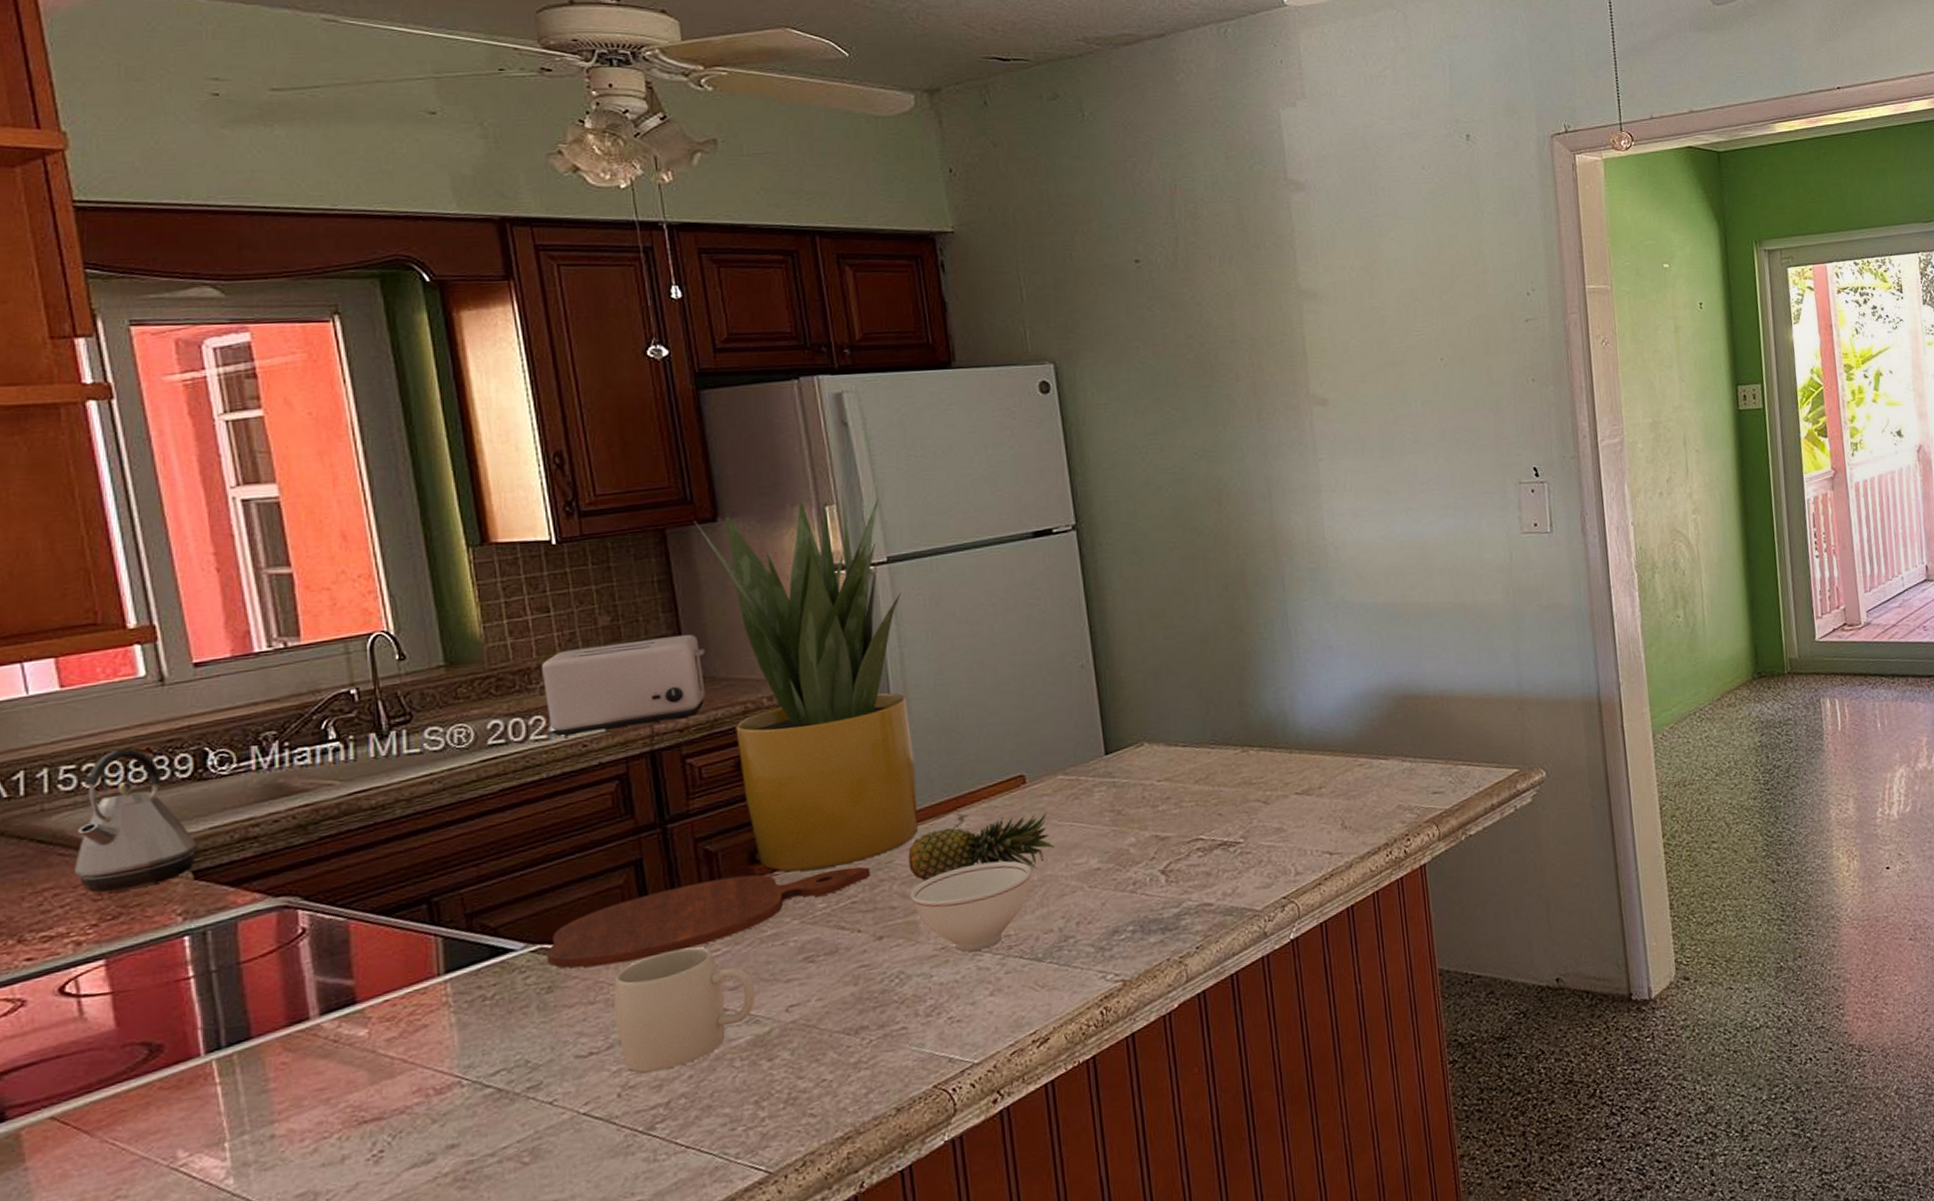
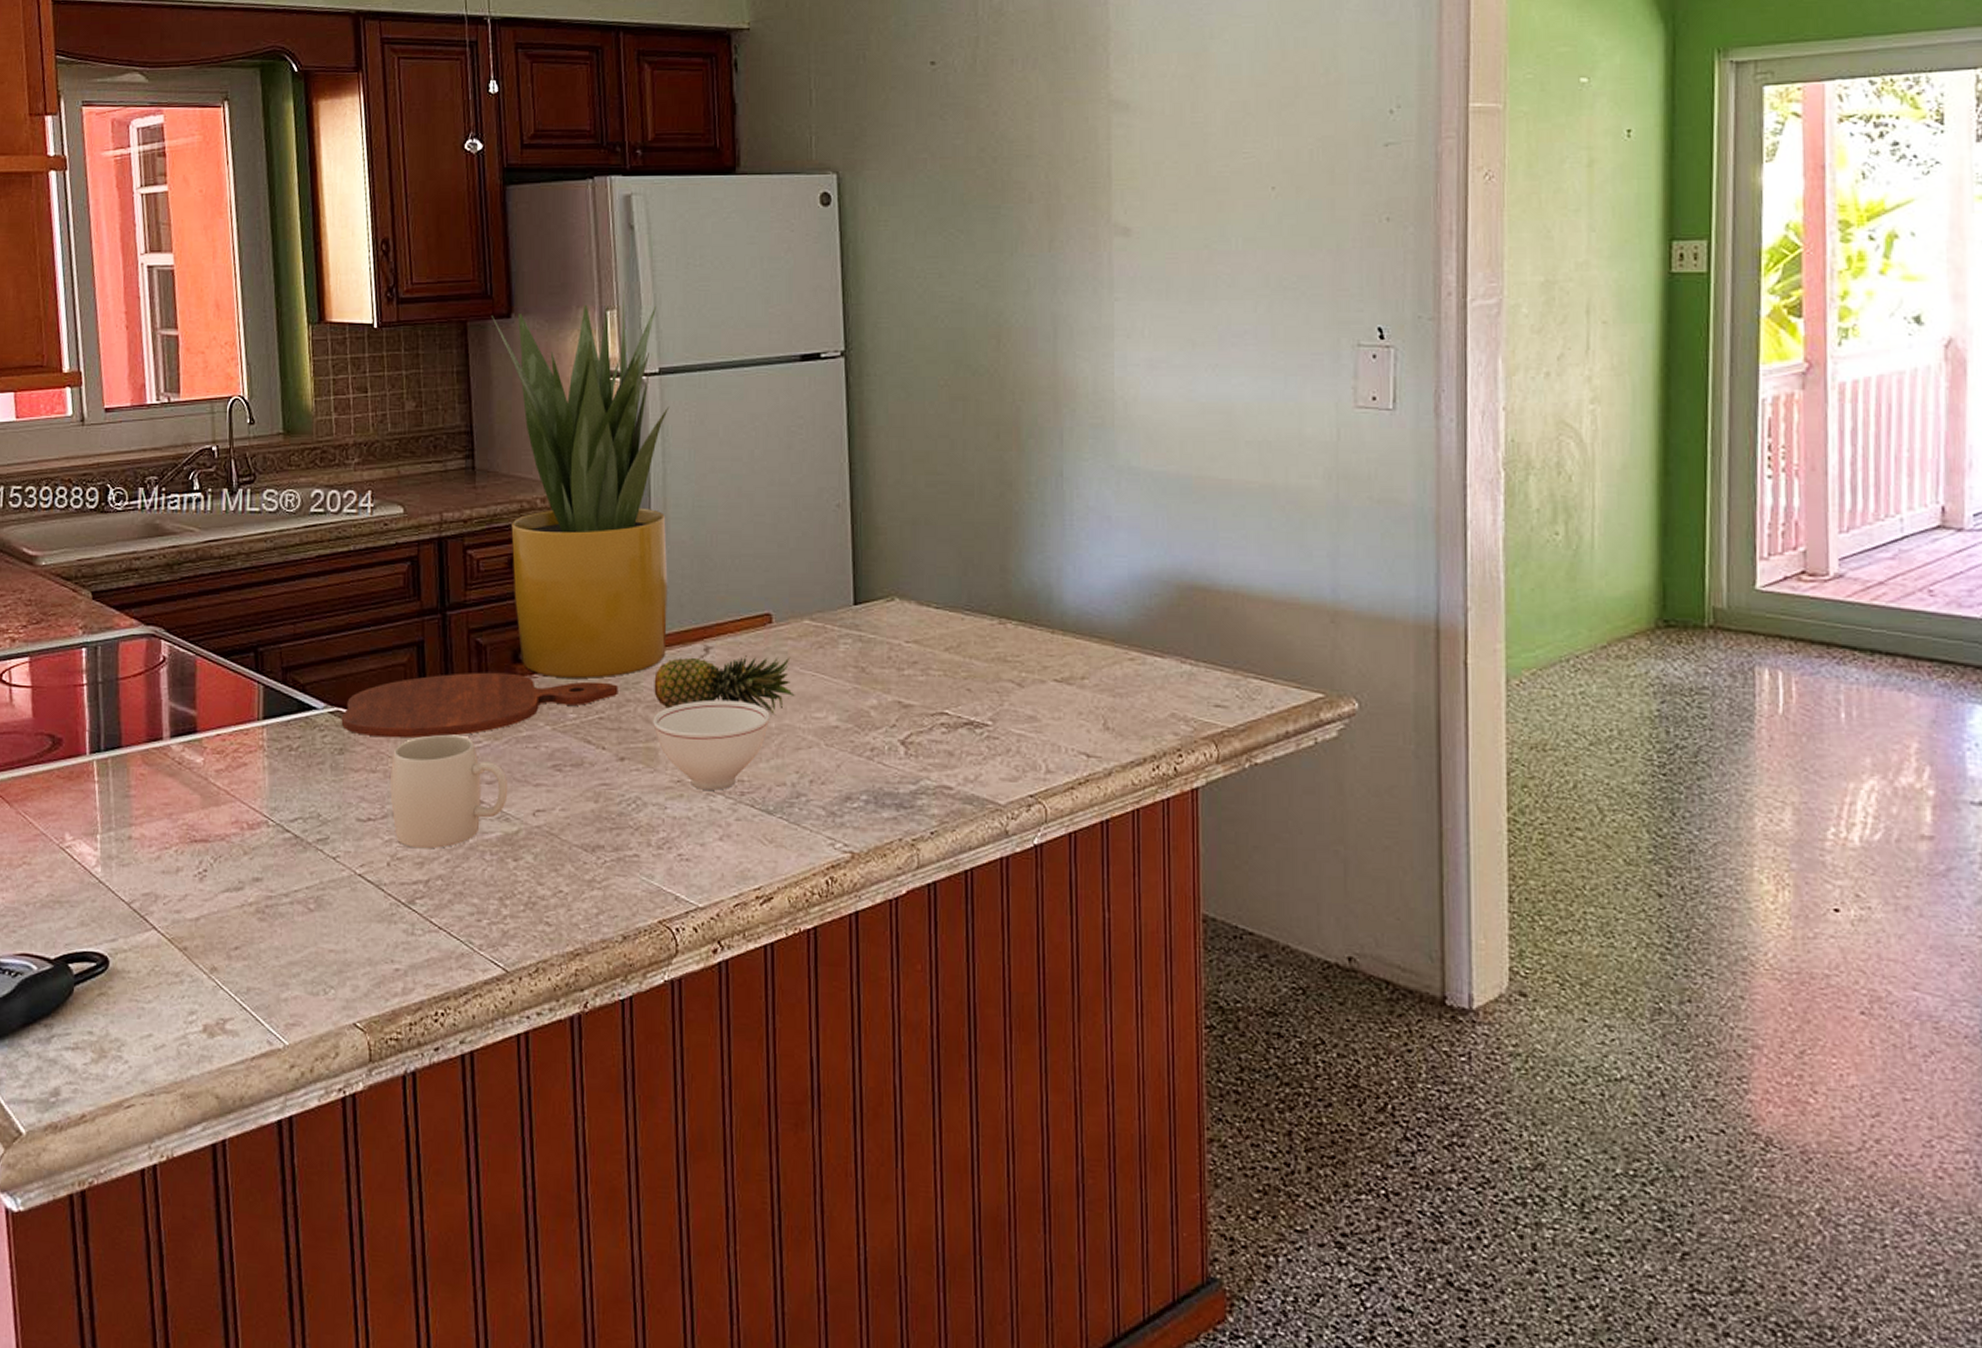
kettle: present [73,748,198,894] -> none [14,477,97,600]
toaster: present [540,634,706,737] -> none [356,427,491,513]

